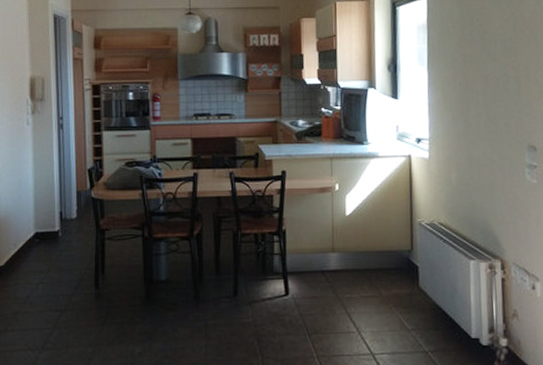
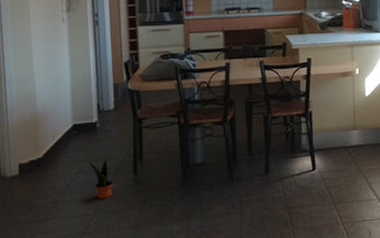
potted plant: none [50,270,74,313] -> present [89,159,113,199]

